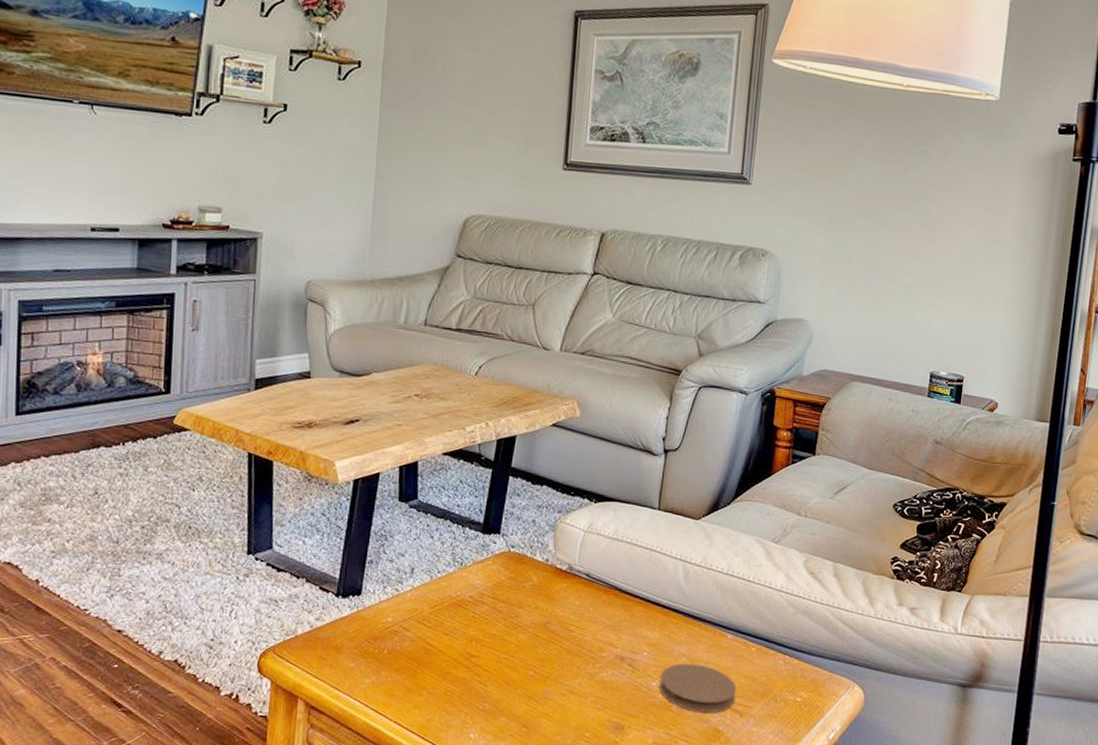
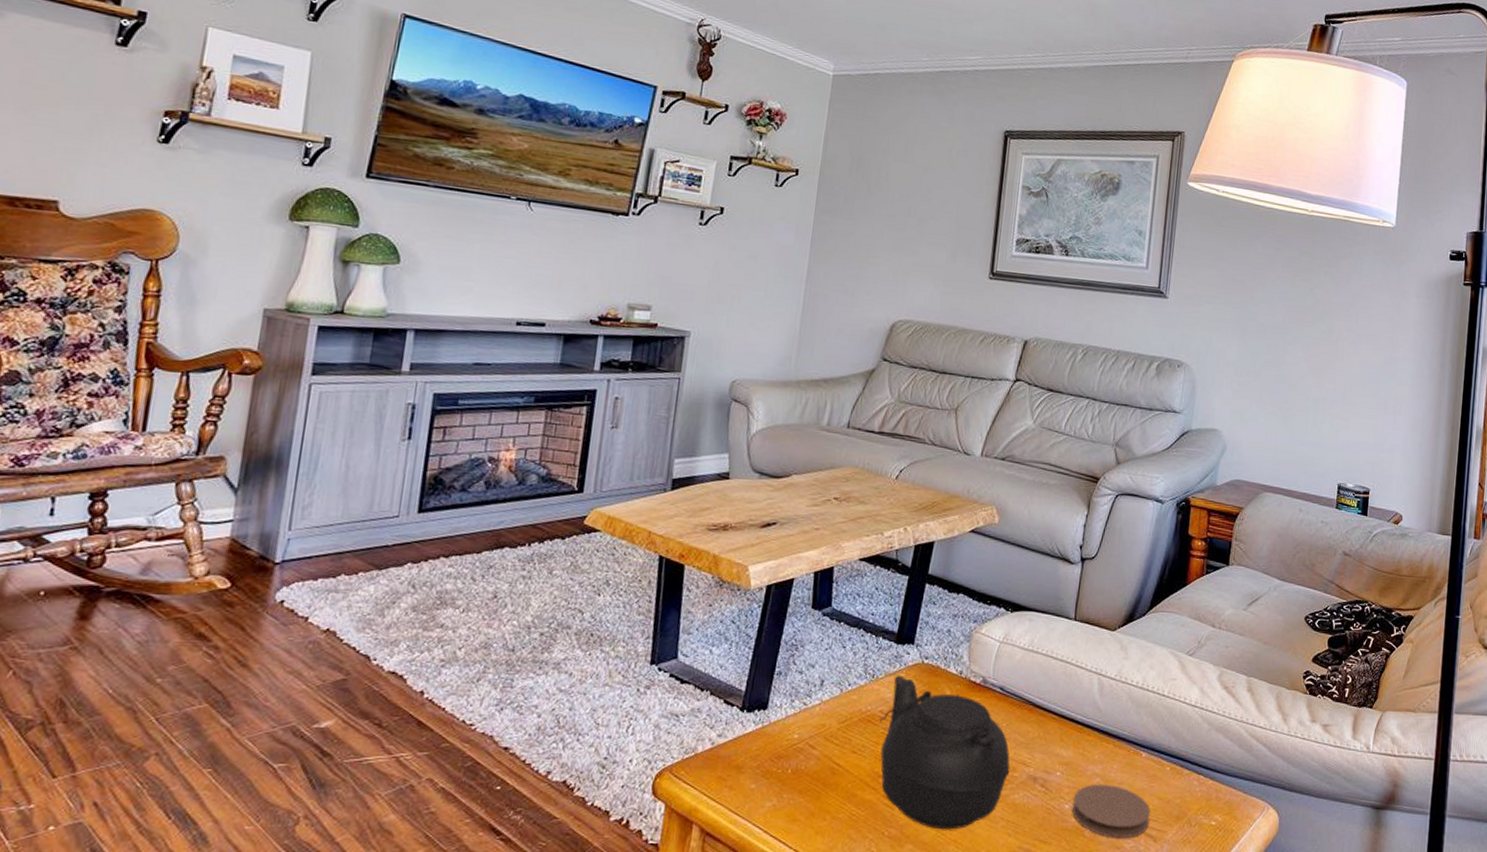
teapot: none [469,563,598,705] -> present [879,675,1011,830]

